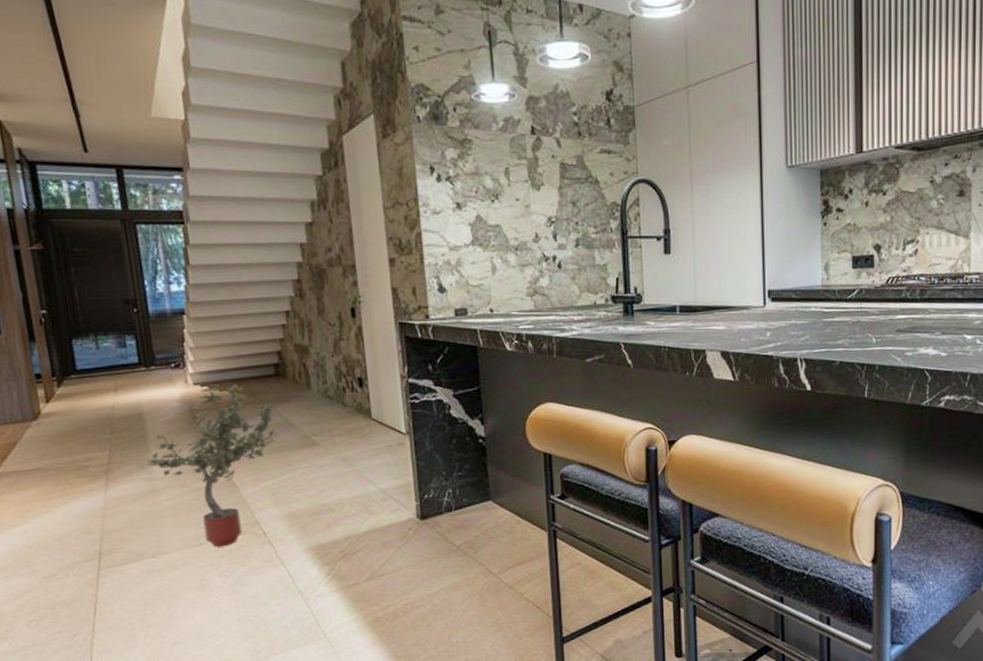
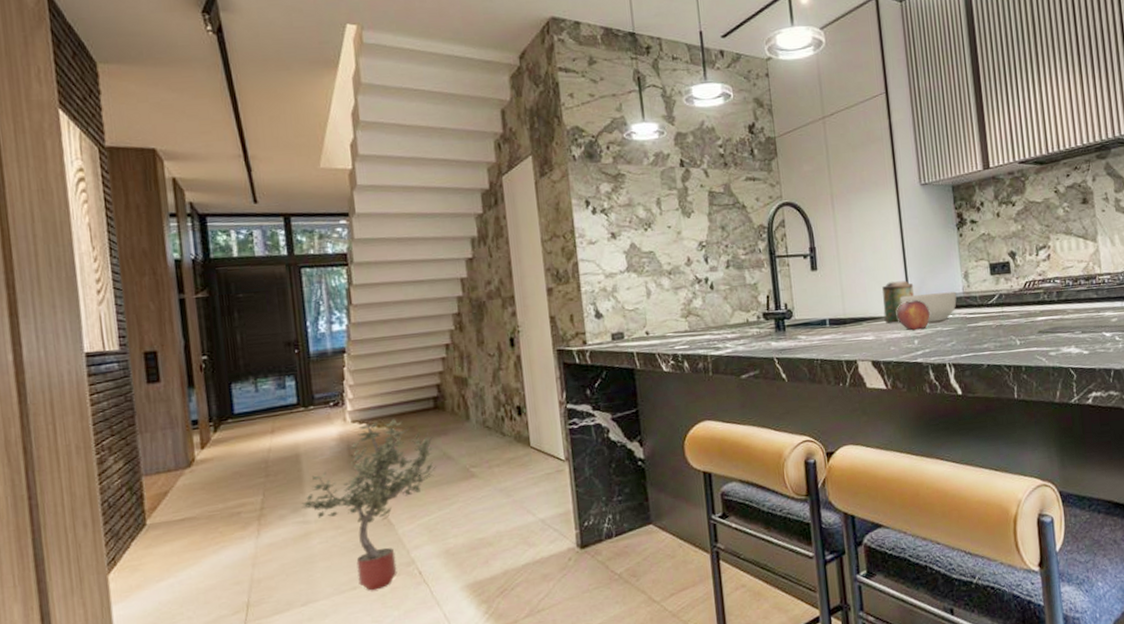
canister: none [737,269,771,315] -> present [882,280,914,325]
fruit: none [750,290,785,323] -> present [896,299,931,331]
bowl: none [756,284,815,316] -> present [900,291,957,324]

